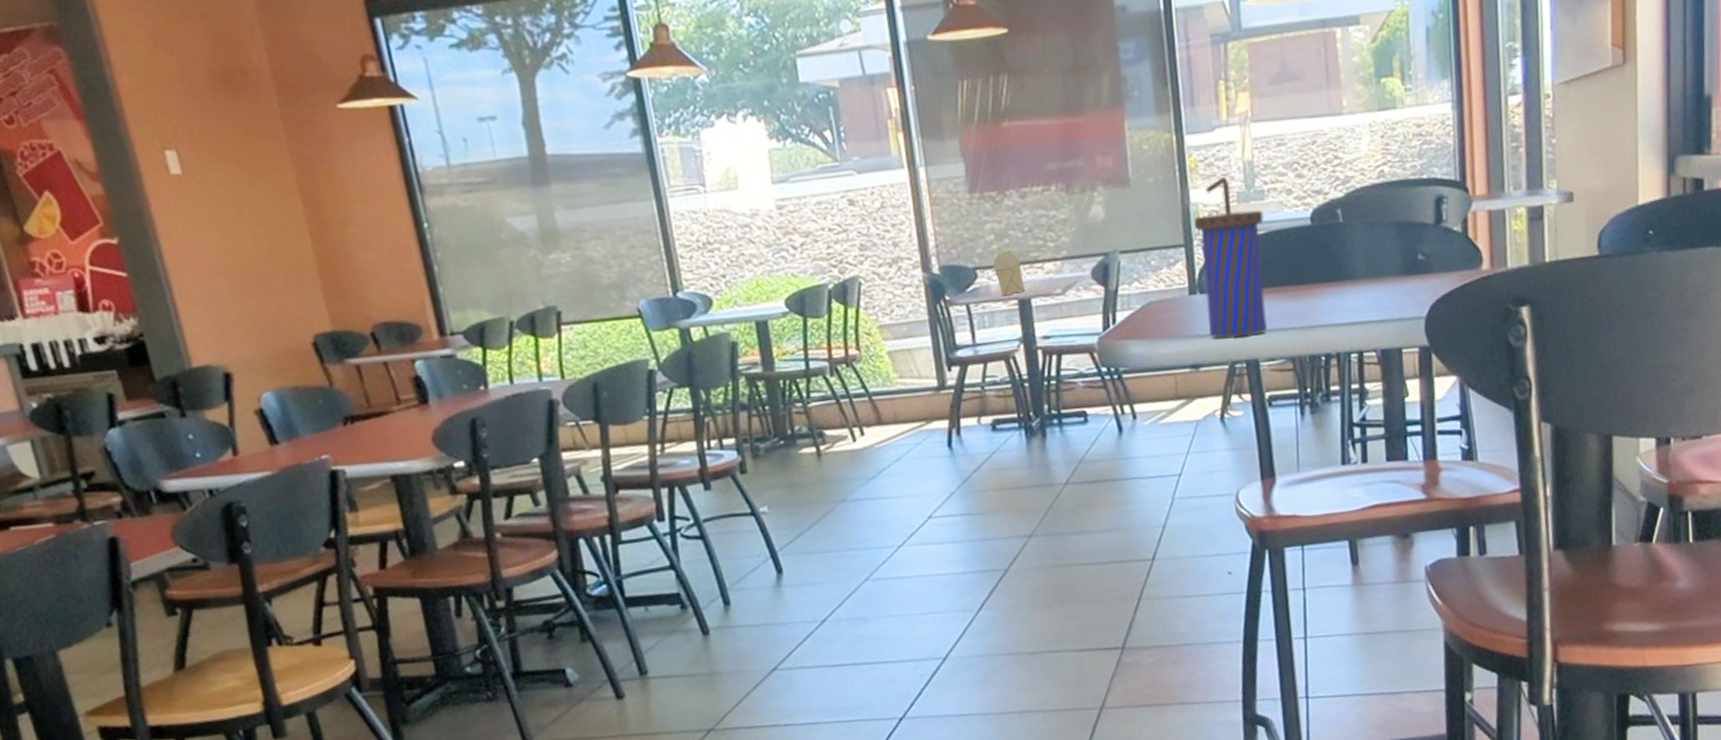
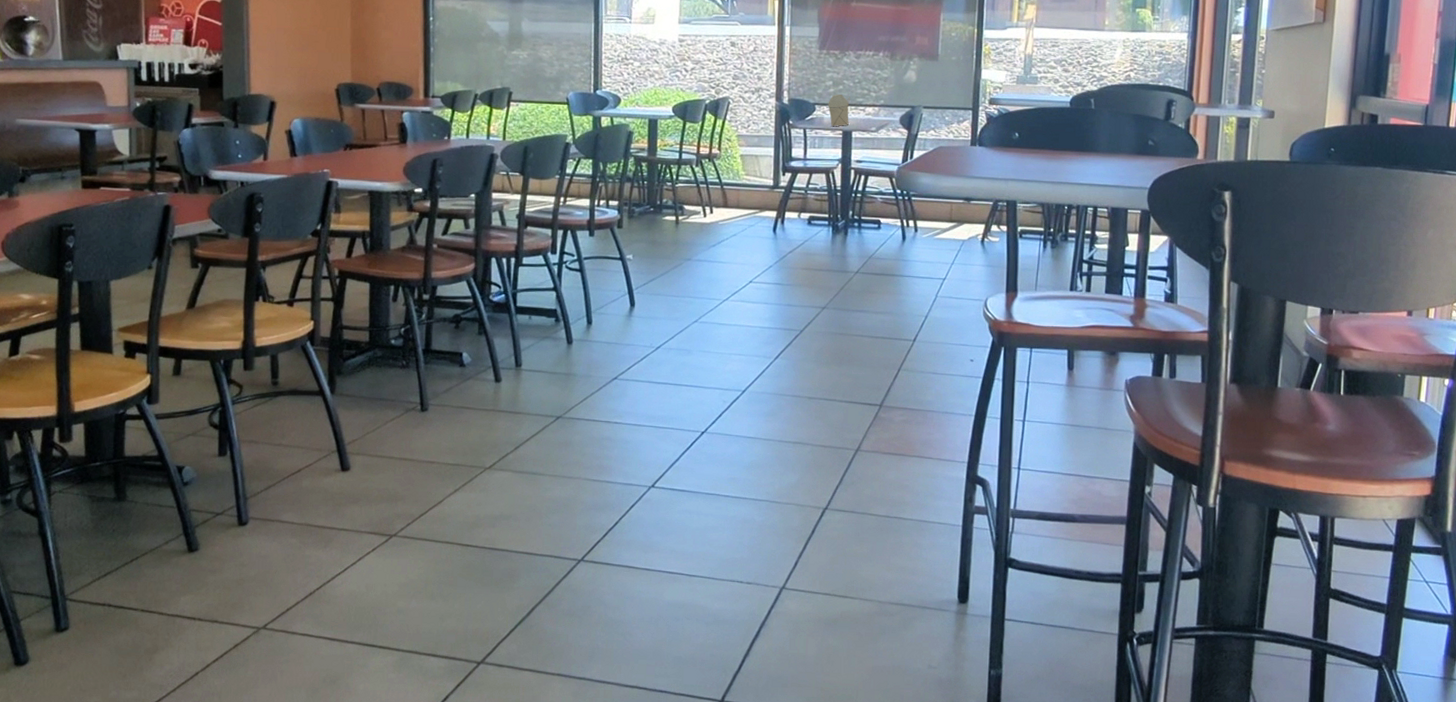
beverage cup: present [1194,176,1268,338] -> none [981,63,1035,183]

